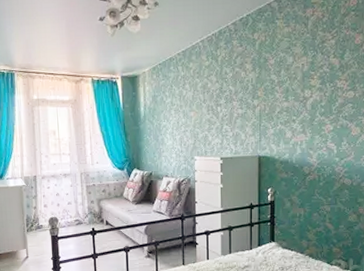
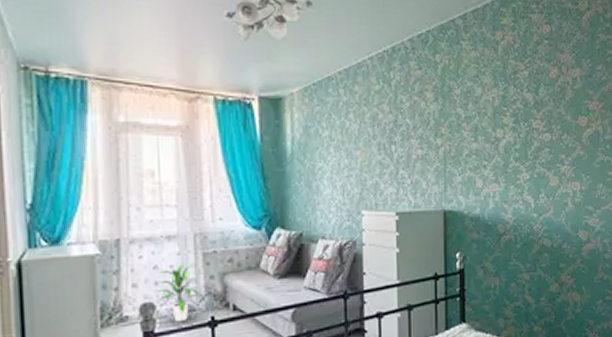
indoor plant: none [58,191,86,231] -> present [156,262,201,323]

